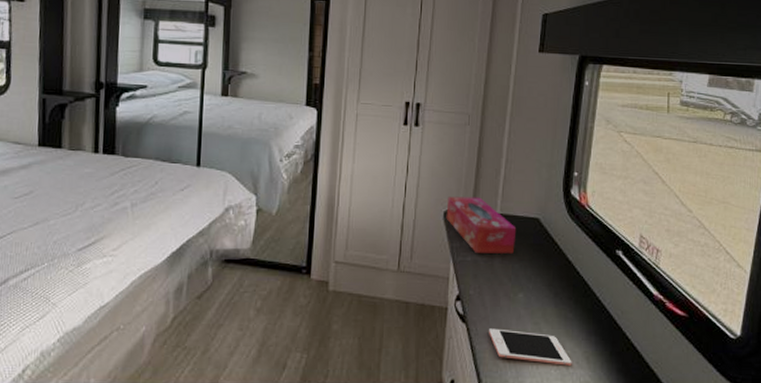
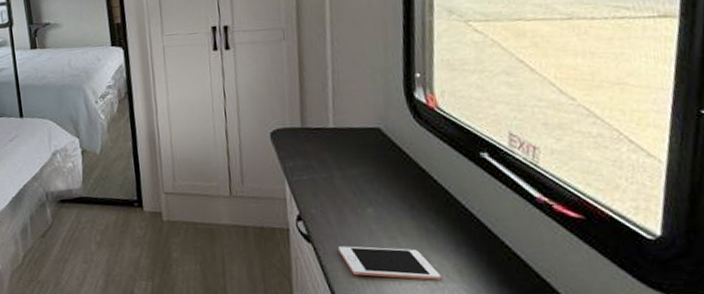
tissue box: present [446,196,517,254] -> none [272,113,356,171]

